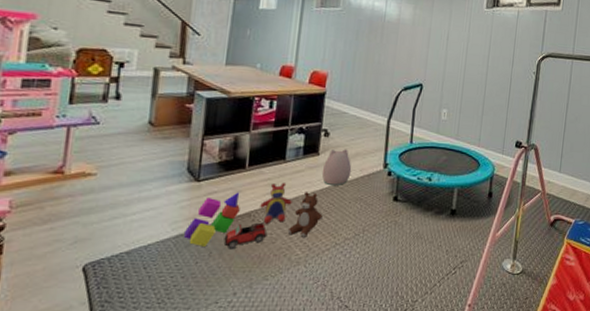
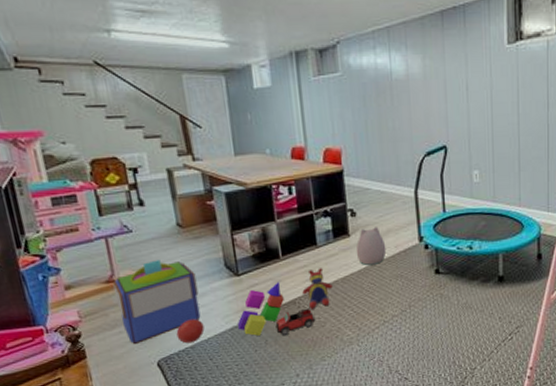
ballot box: none [57,155,154,243] -> present [112,260,201,344]
ball: none [114,222,148,248] -> present [176,319,205,344]
teddy bear: present [287,192,323,237] -> none [334,274,366,318]

